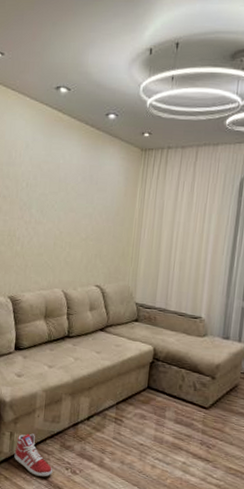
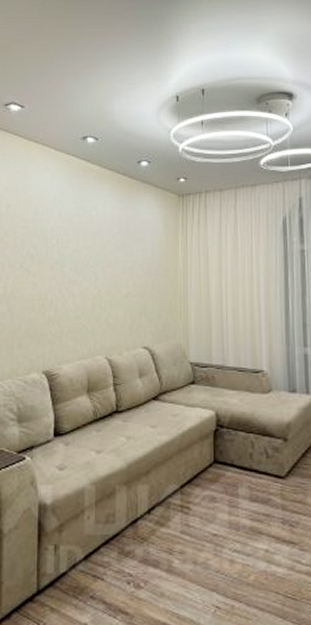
sneaker: present [14,433,53,477] -> none [61,542,112,600]

